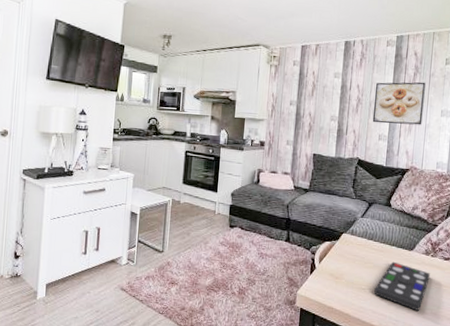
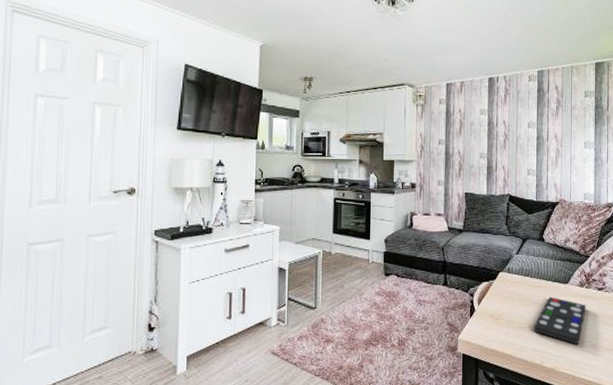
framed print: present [372,82,426,125] -> none [520,115,568,158]

